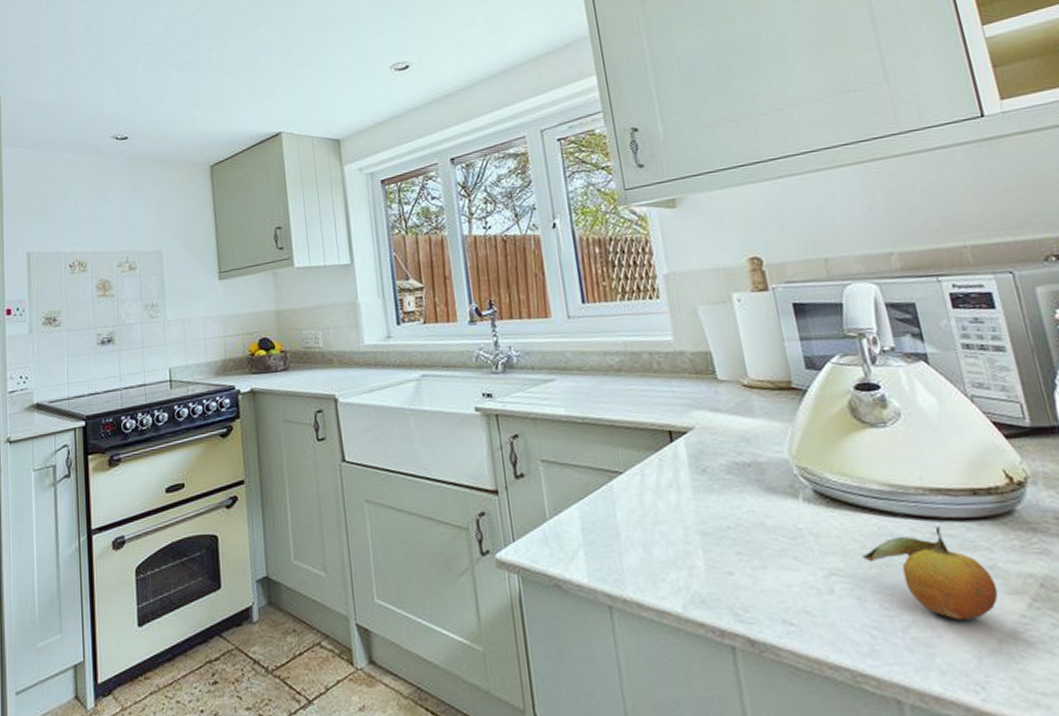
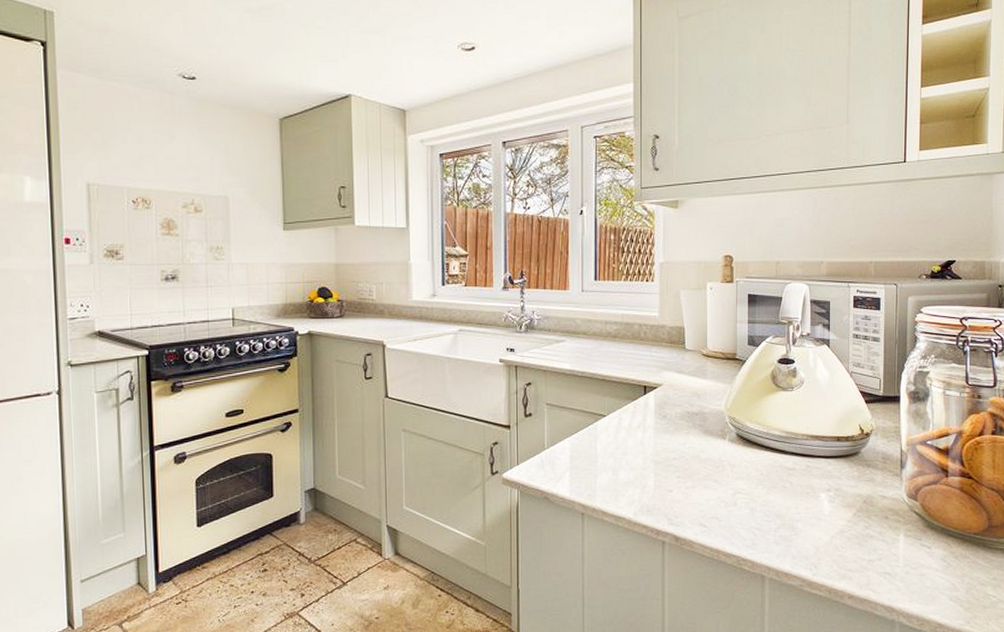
fruit: present [861,526,999,620] -> none [758,462,838,524]

